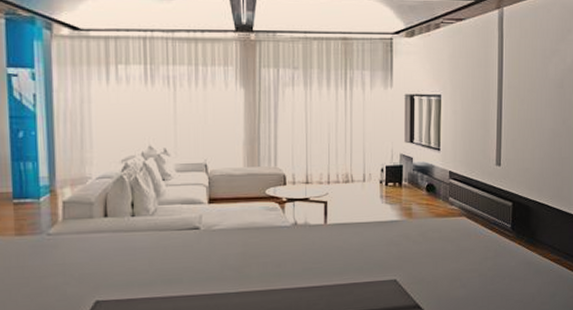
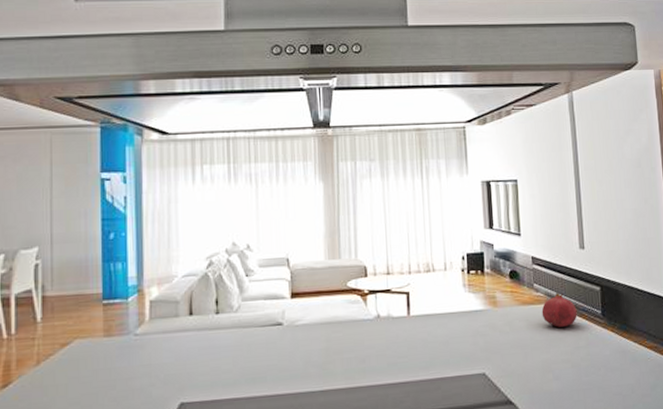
fruit: none [454,206,488,239] -> present [541,292,578,327]

